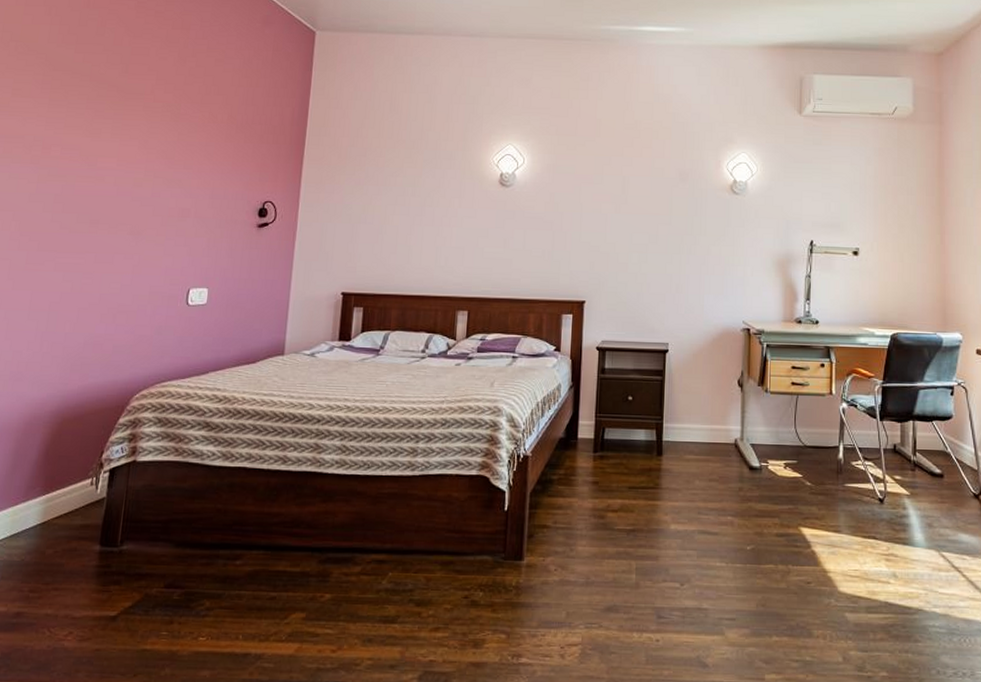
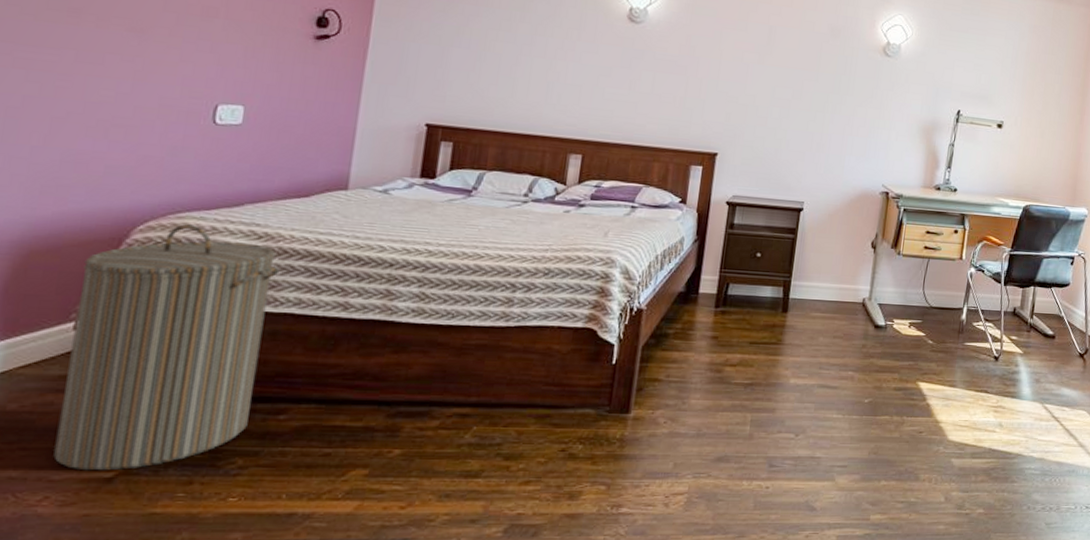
laundry hamper: none [76,391,235,610] -> present [53,224,280,471]

